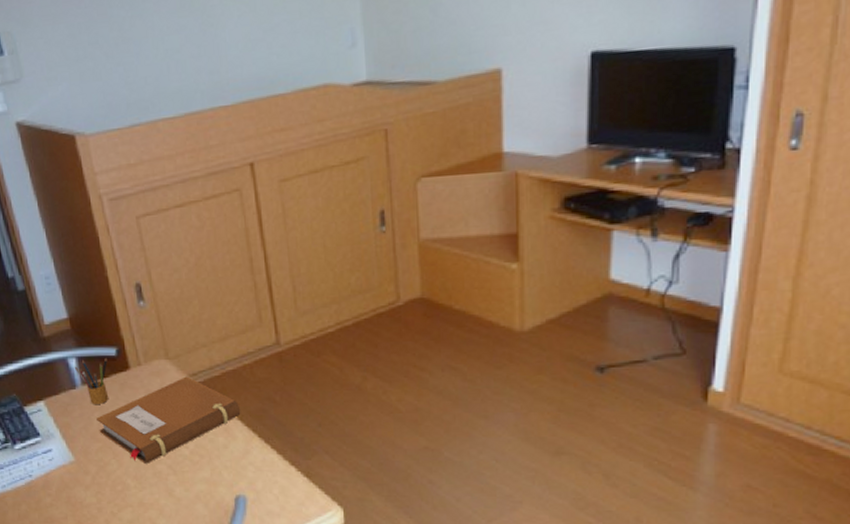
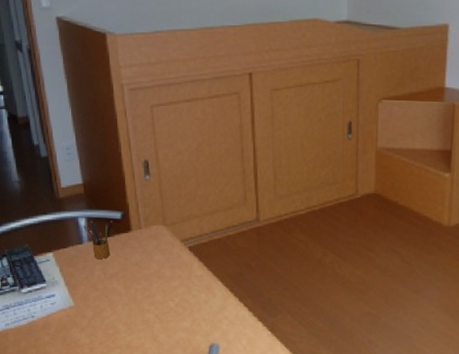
notebook: present [96,376,241,464] -> none [98,241,222,312]

